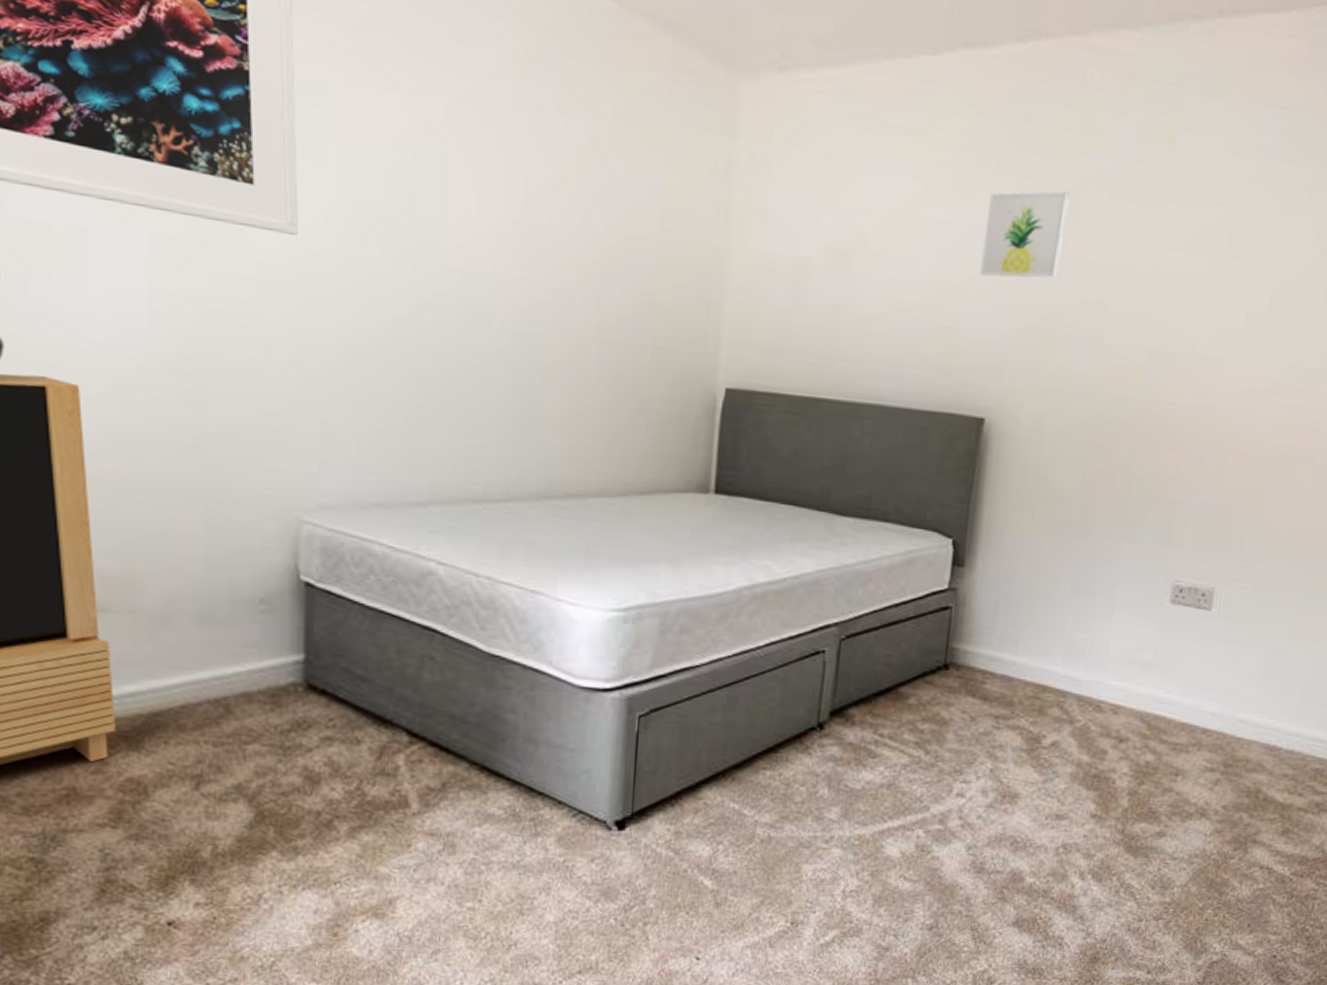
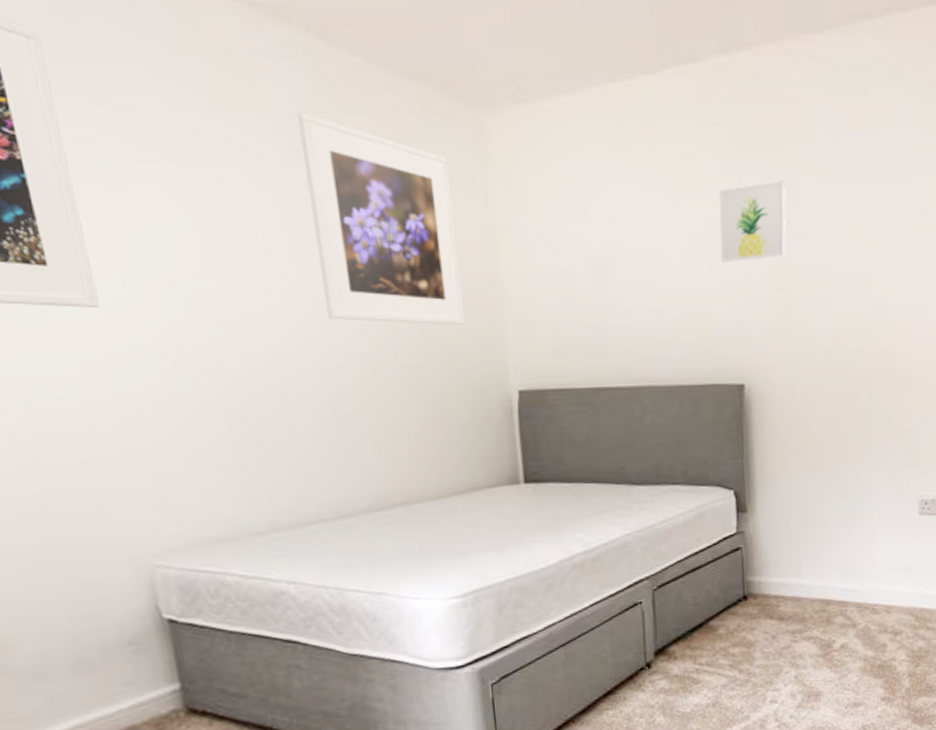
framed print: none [532,53,692,307] -> present [297,111,466,325]

